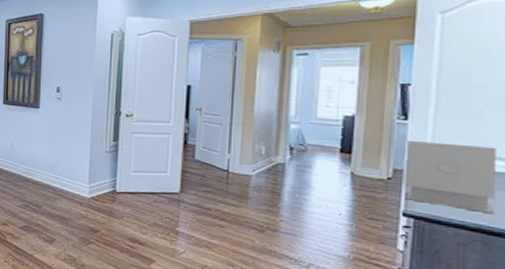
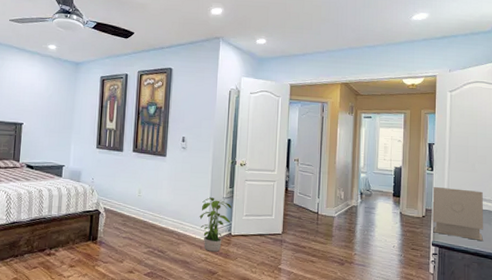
potted plant: none [78,151,116,209] -> present [199,197,232,252]

